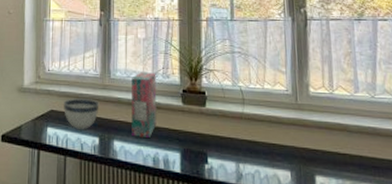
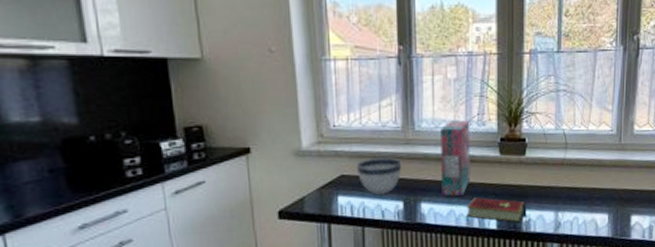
hardcover book: none [153,141,206,168] -> present [467,197,524,222]

